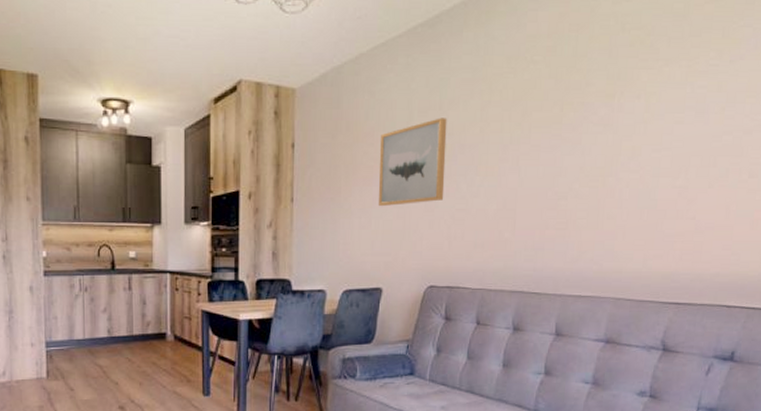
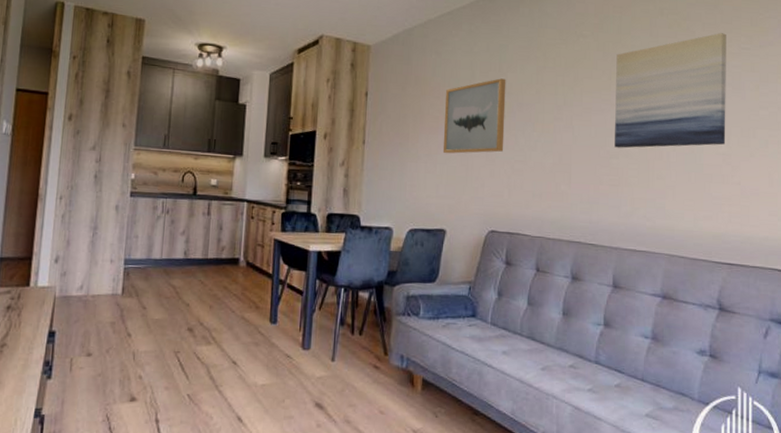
wall art: none [563,48,694,188] -> present [615,33,726,148]

